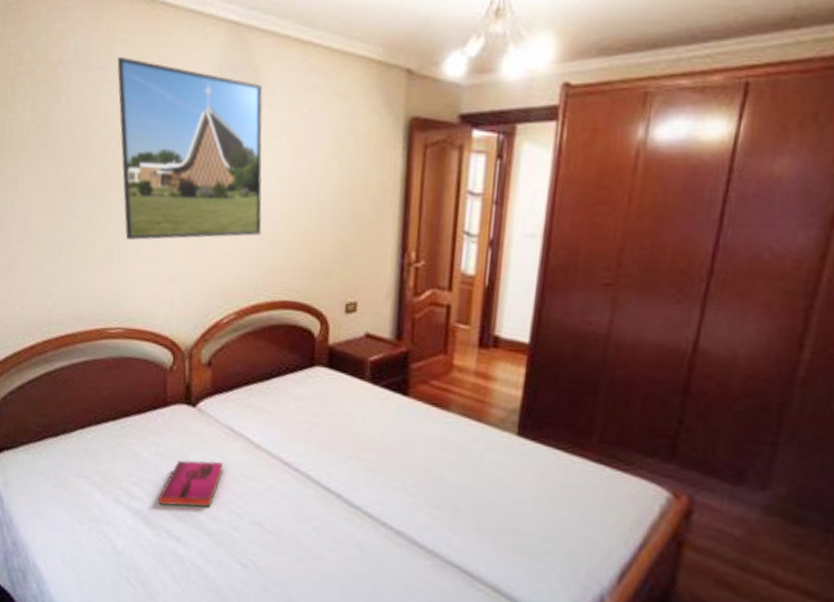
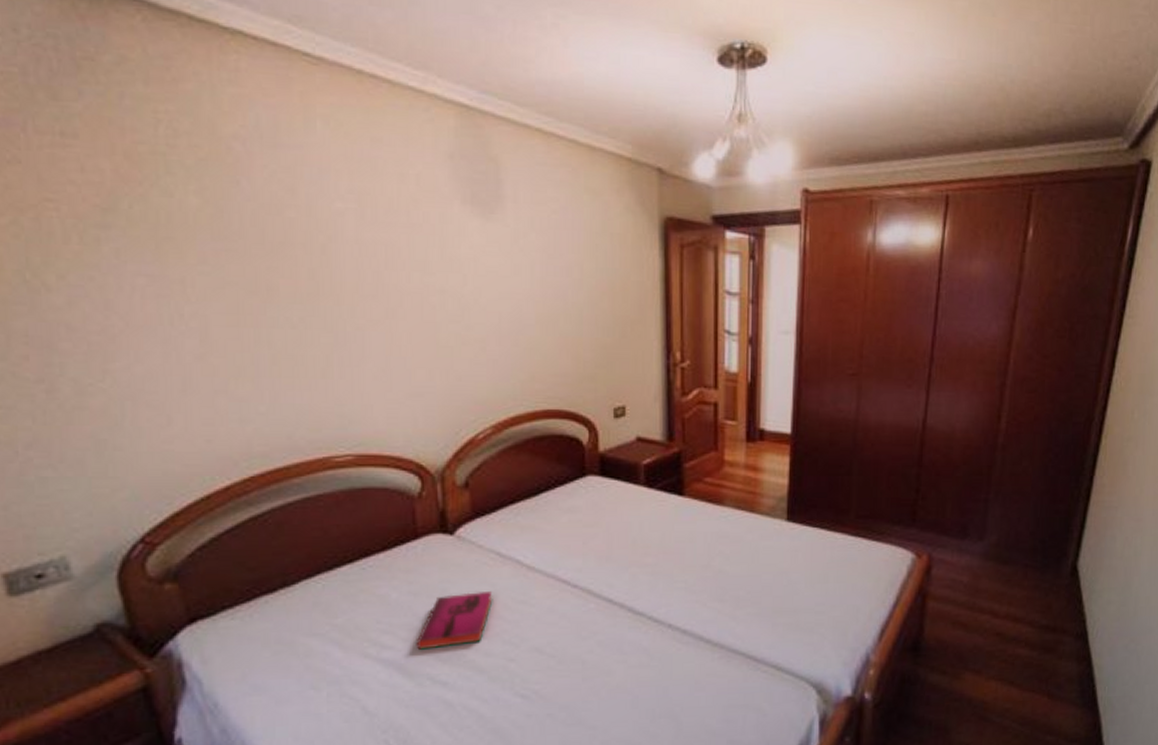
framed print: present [117,56,263,240] -> none [317,134,515,351]

